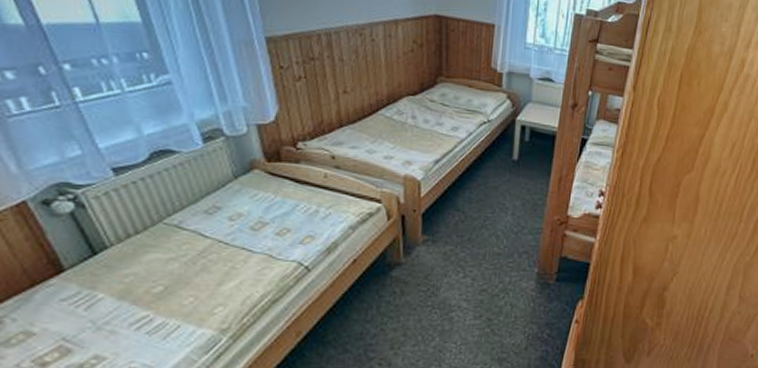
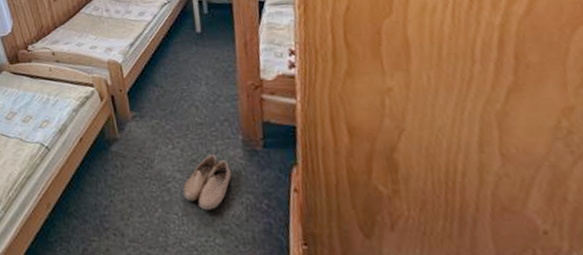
shoe: none [466,284,521,339] -> present [183,153,232,210]

